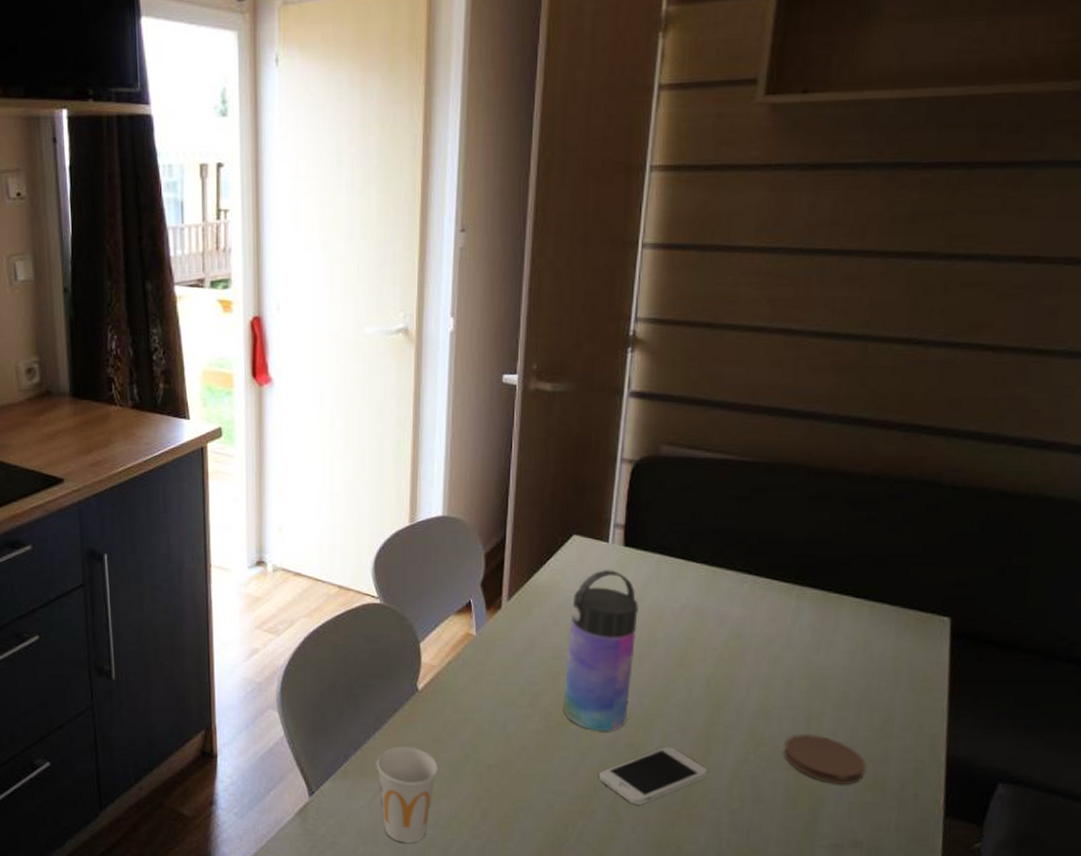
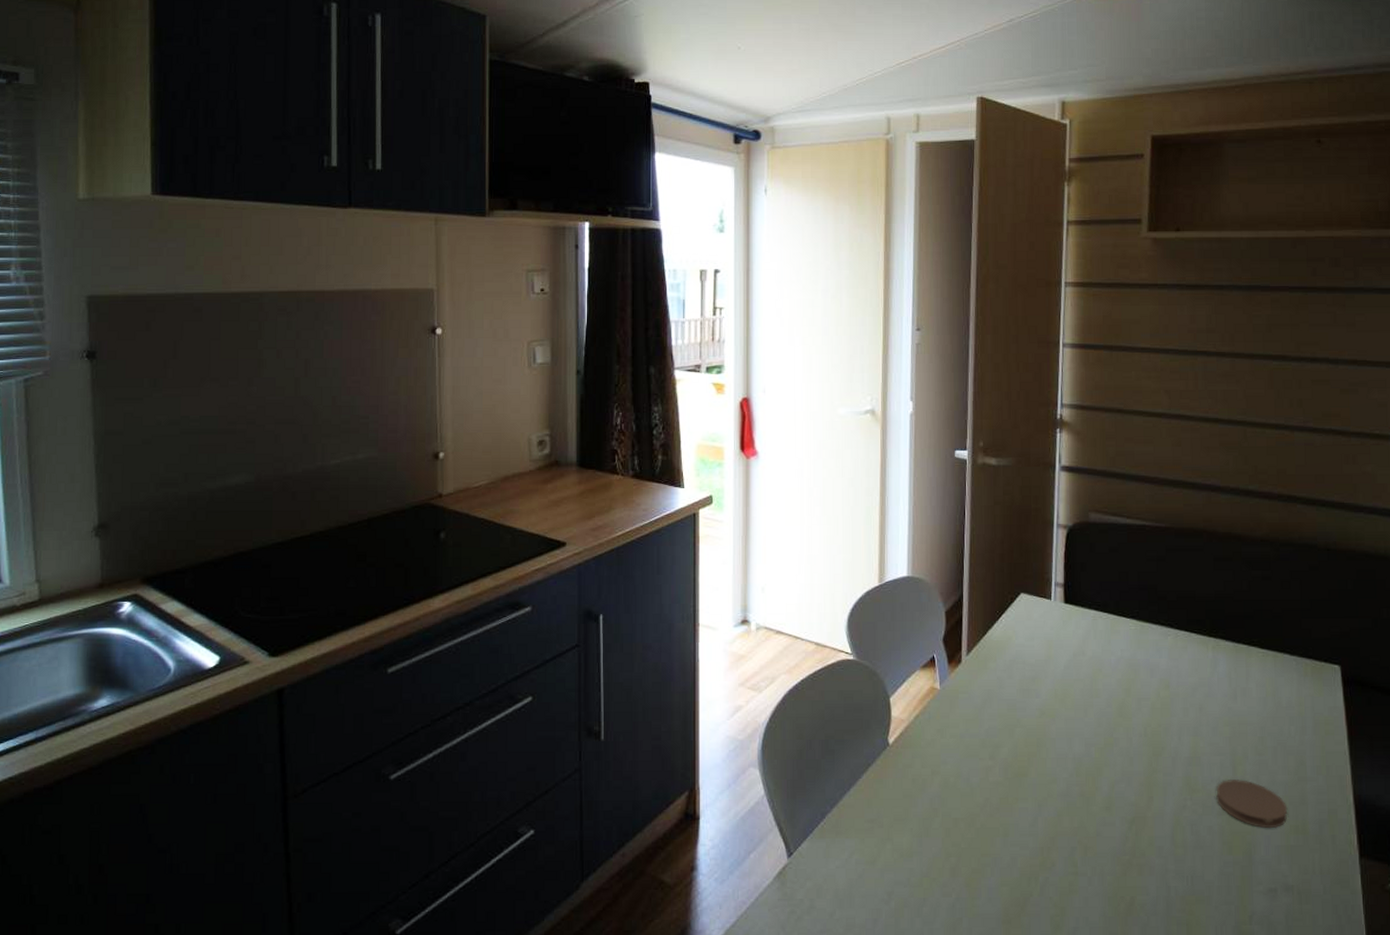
cup: present [376,746,438,843] -> none [851,802,909,904]
water bottle: present [563,569,639,732] -> none [1020,624,1081,782]
smartphone: present [599,747,708,805] -> none [1056,795,1152,855]

